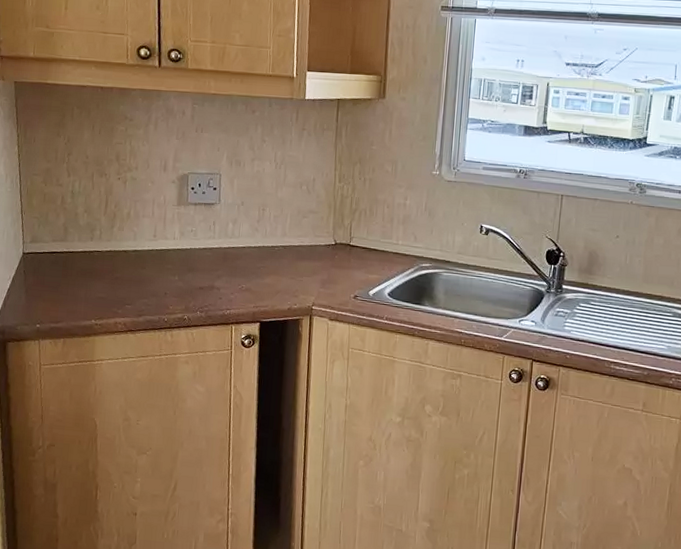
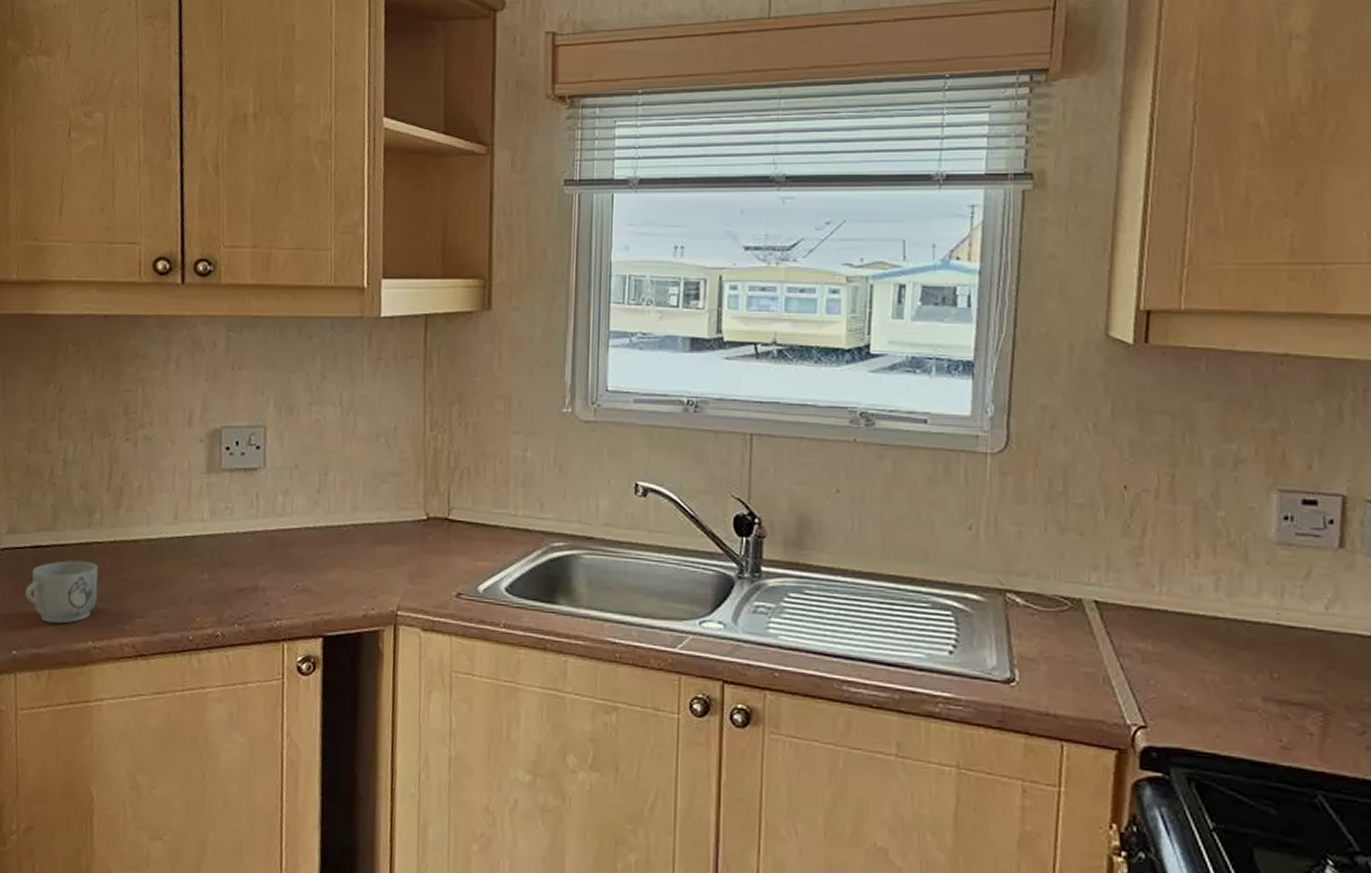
mug: none [45,263,99,307] -> present [25,560,99,624]

